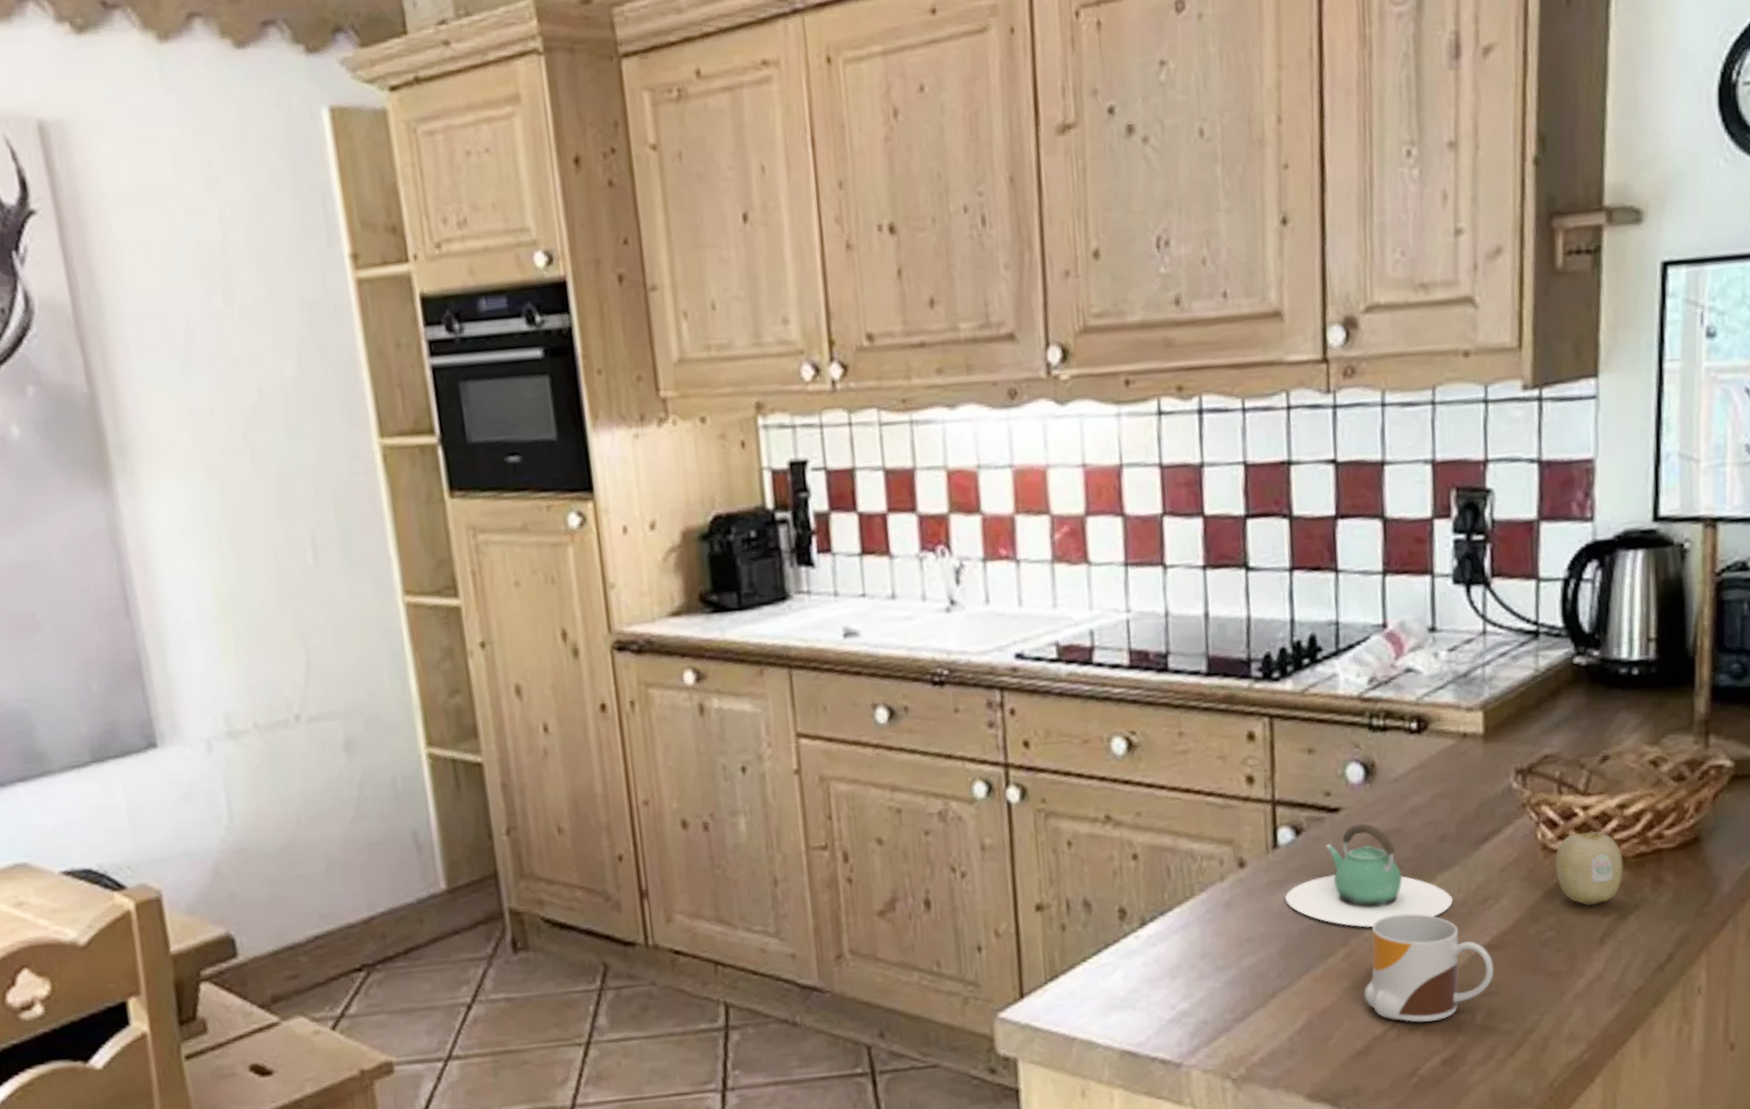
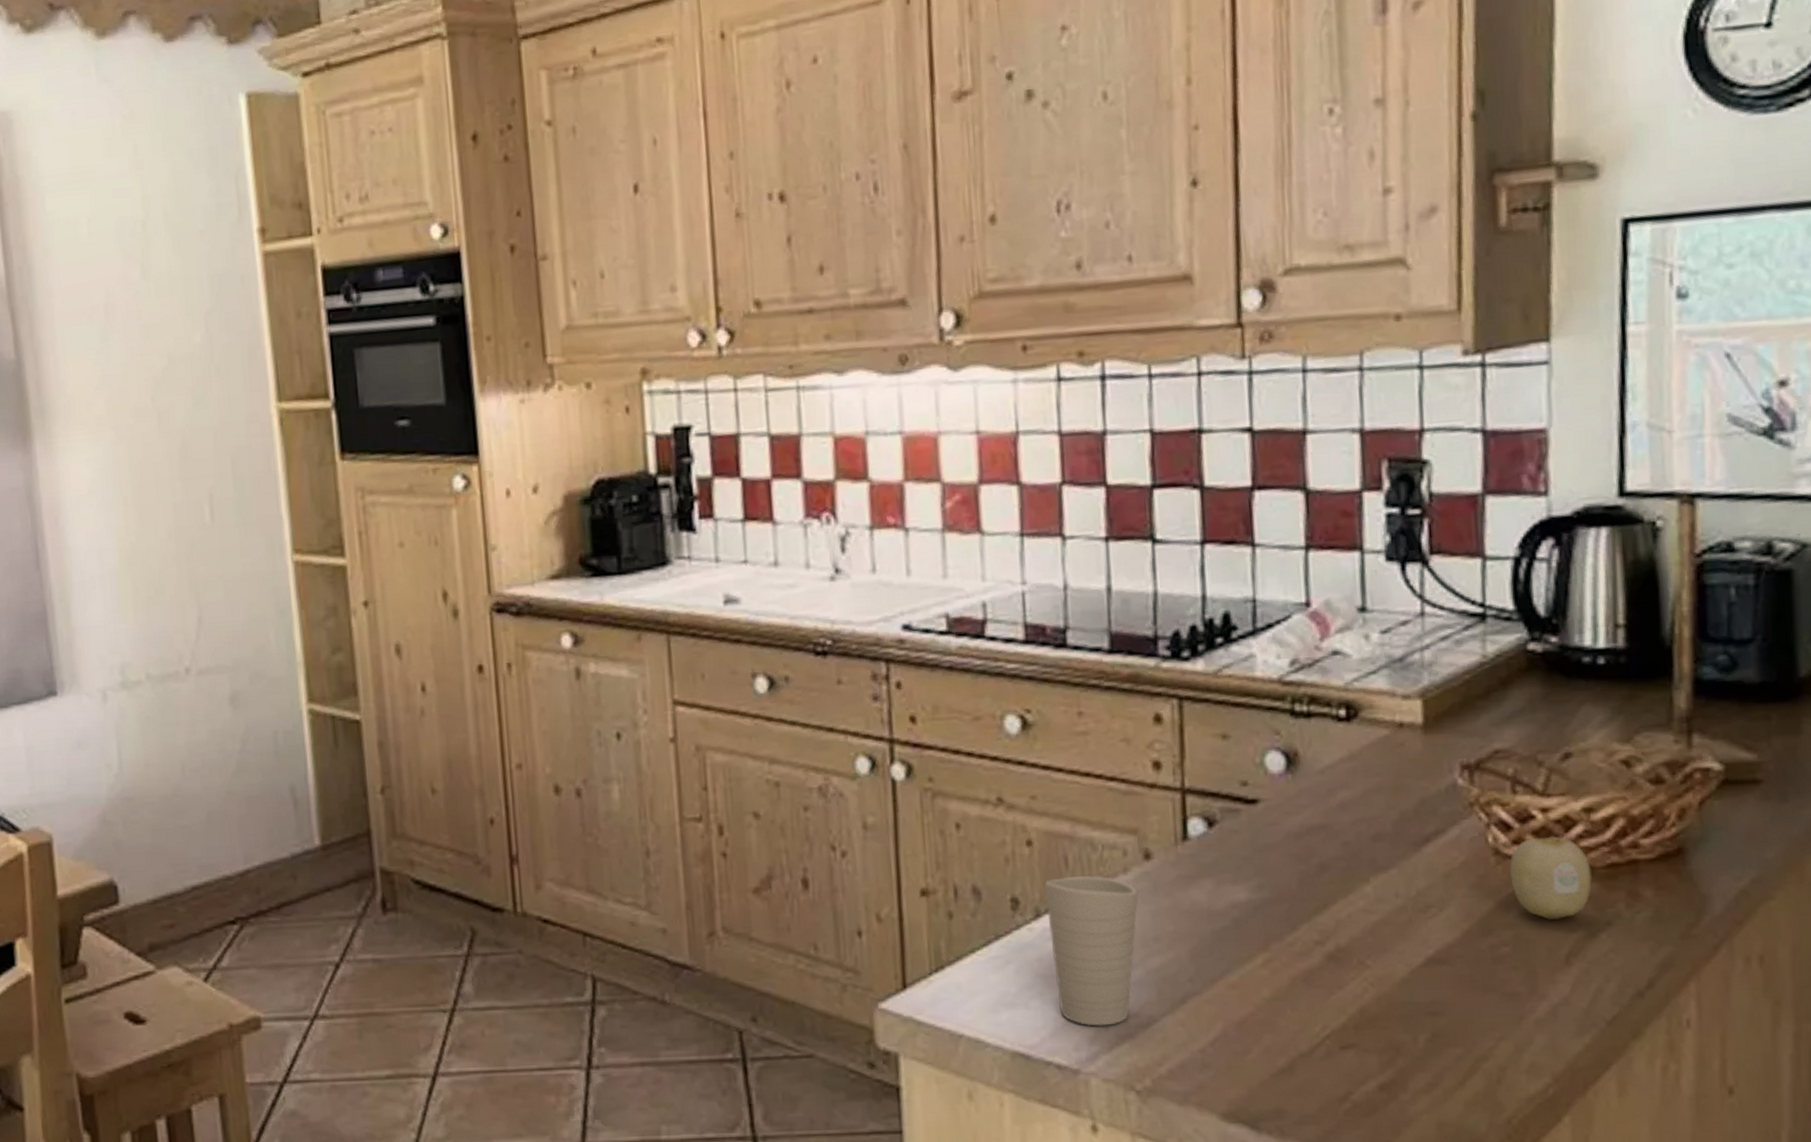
cup: none [1149,884,1234,1023] -> present [1044,876,1139,1027]
teapot: present [1284,823,1454,928] -> none [1195,817,1390,932]
mug: present [1364,913,1495,1023] -> none [1287,918,1440,1041]

